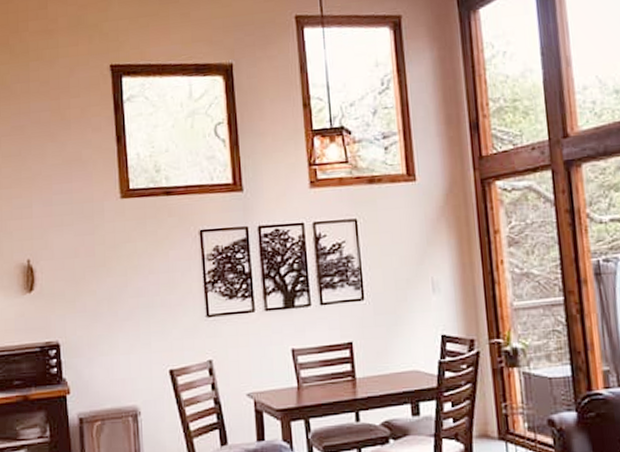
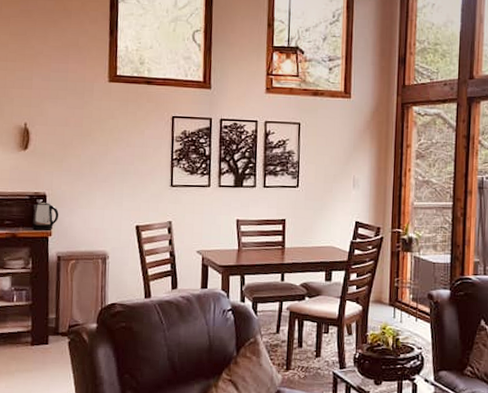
kettle: none [45,353,76,388] -> present [32,202,59,230]

